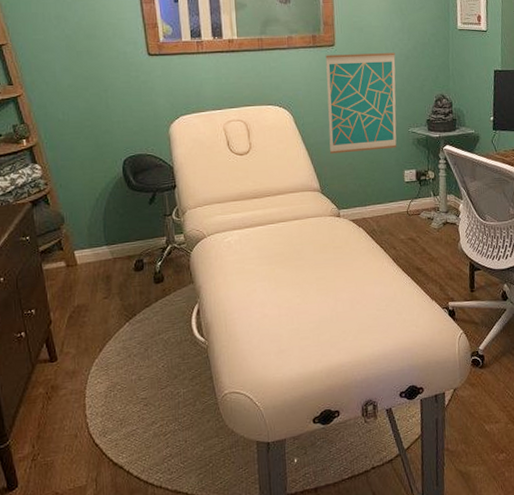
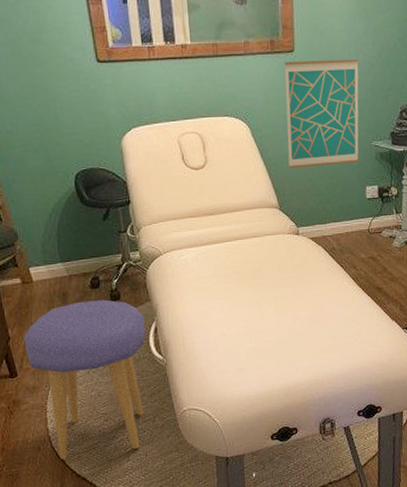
stool: none [65,282,189,447] -> present [23,299,146,460]

